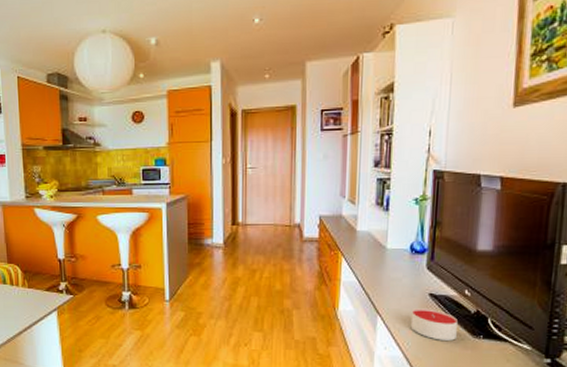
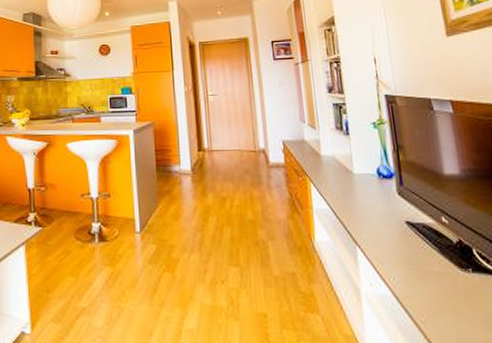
candle: present [410,309,458,341] -> none [391,238,444,275]

